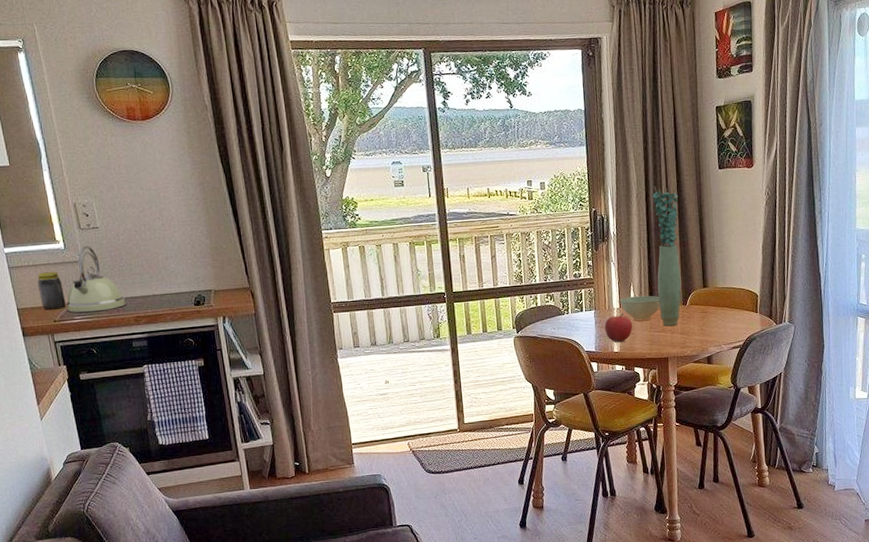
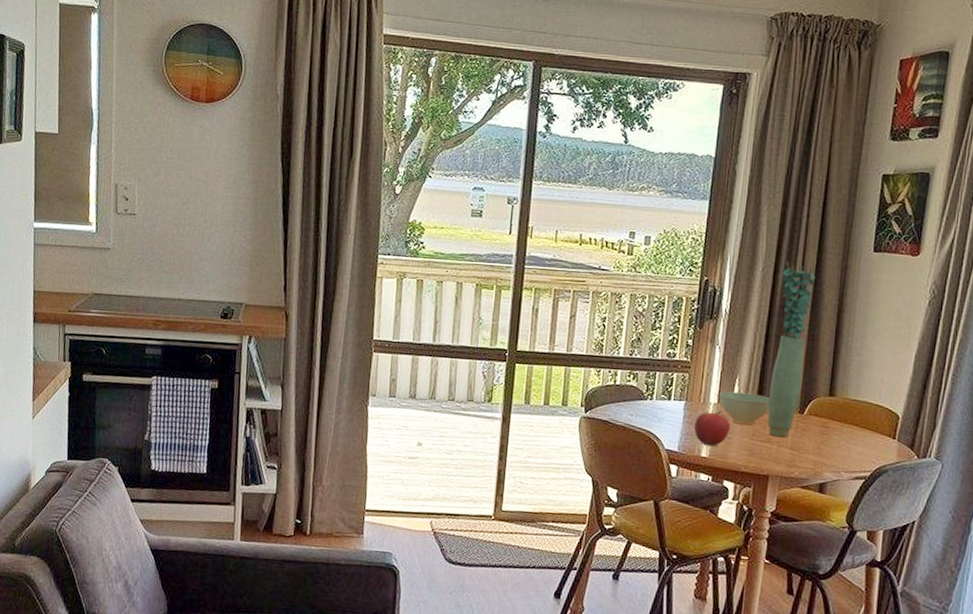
jar: present [37,271,66,310] -> none [59,255,86,298]
kettle: present [66,246,128,313] -> none [84,233,149,309]

